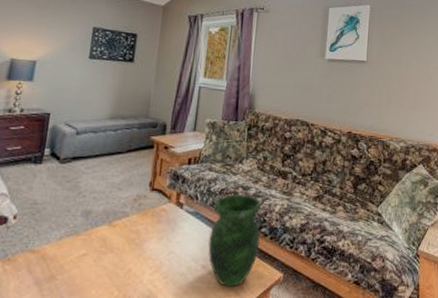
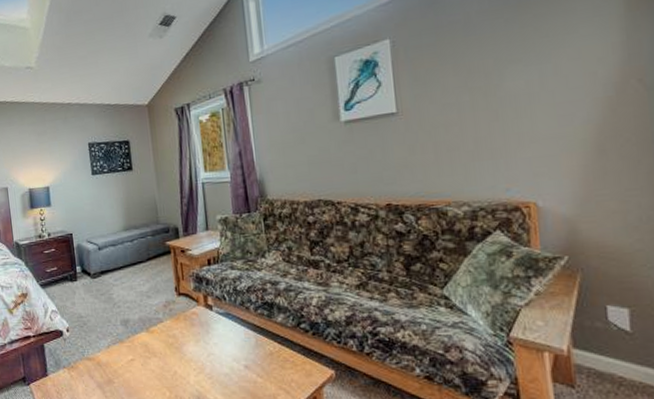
vase: present [208,194,261,287] -> none [243,290,302,386]

